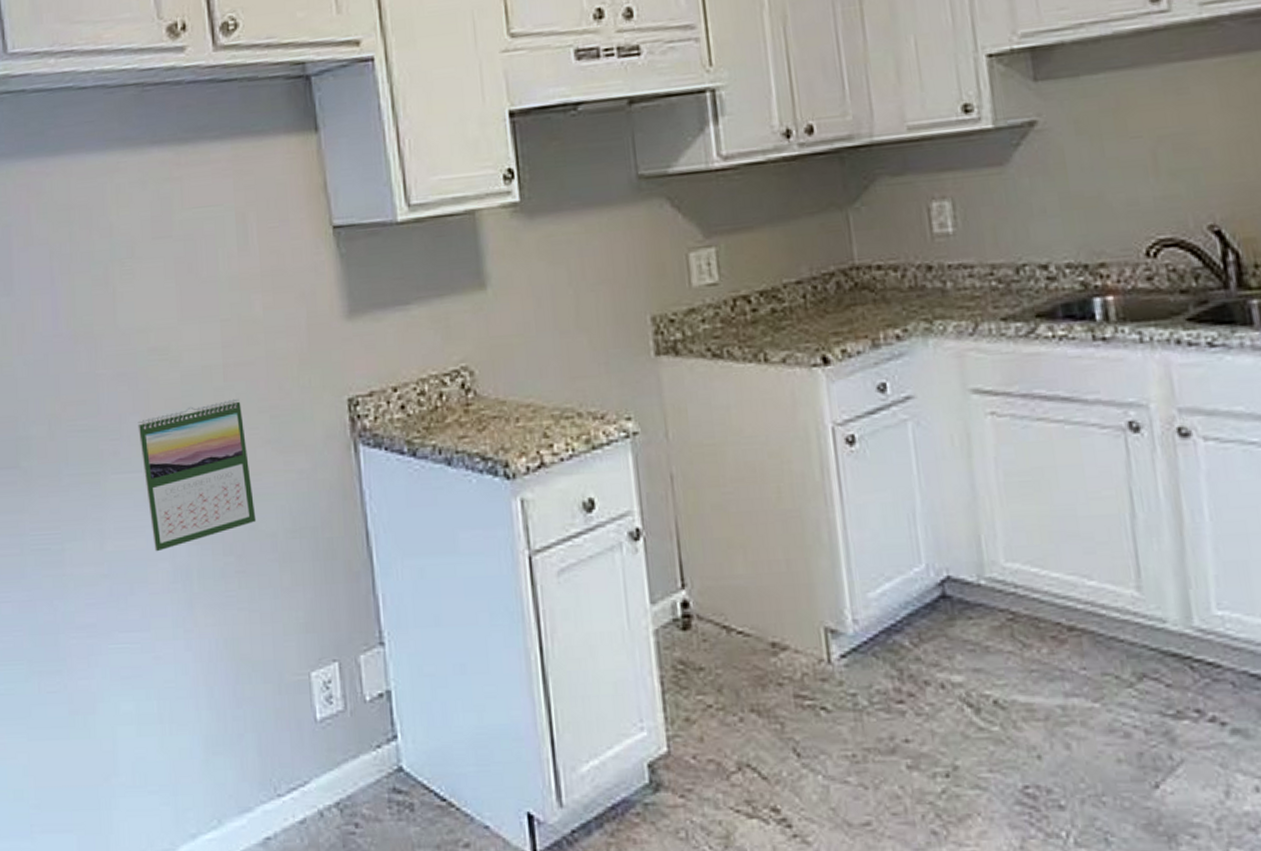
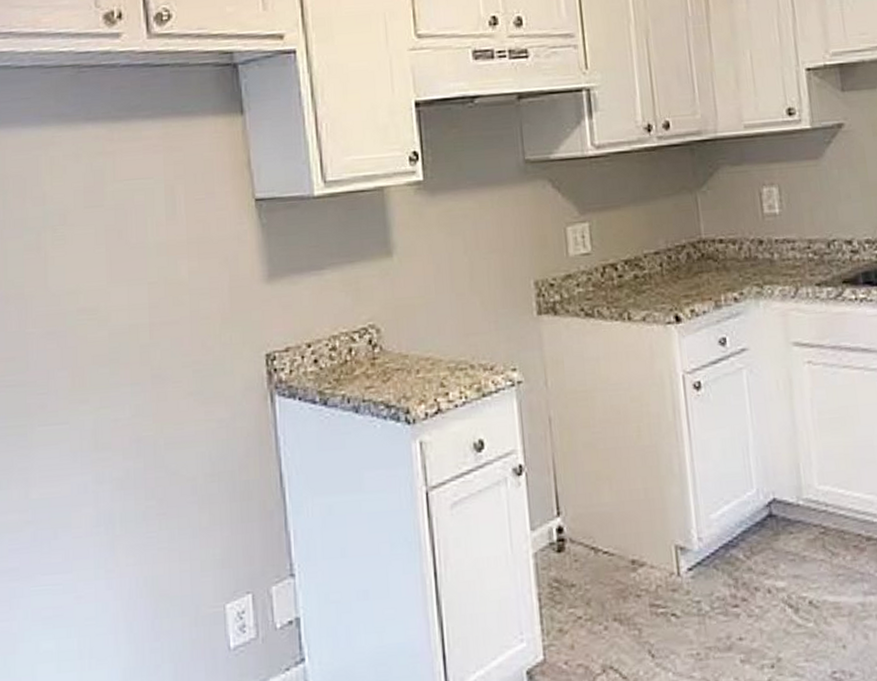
calendar: present [137,398,257,552] -> none [65,354,178,498]

